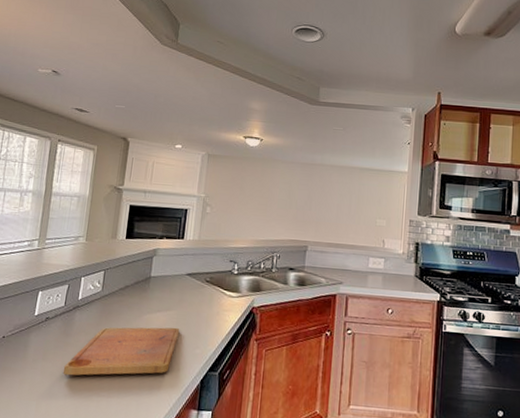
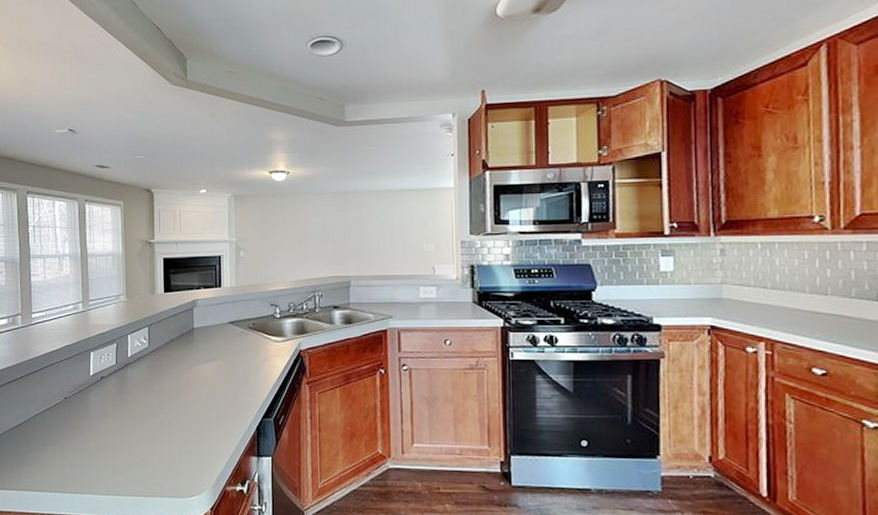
cutting board: present [63,327,180,376] -> none [124,377,230,431]

